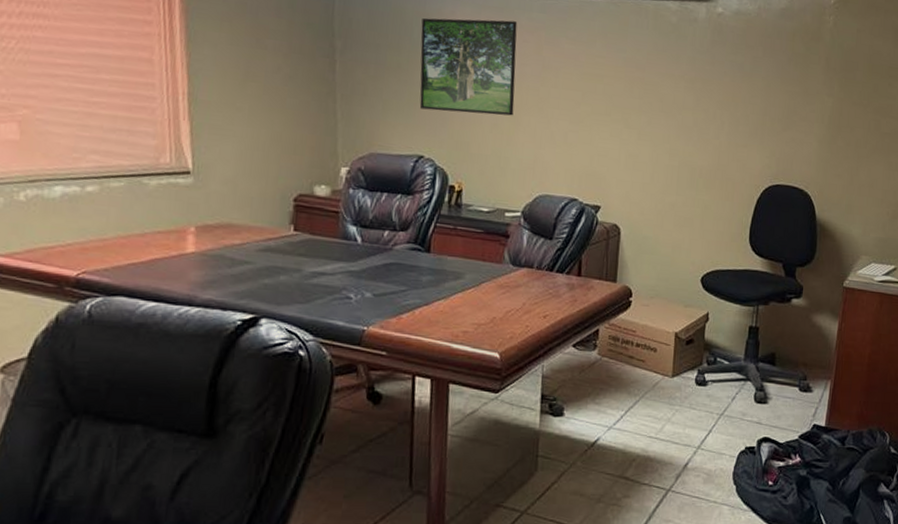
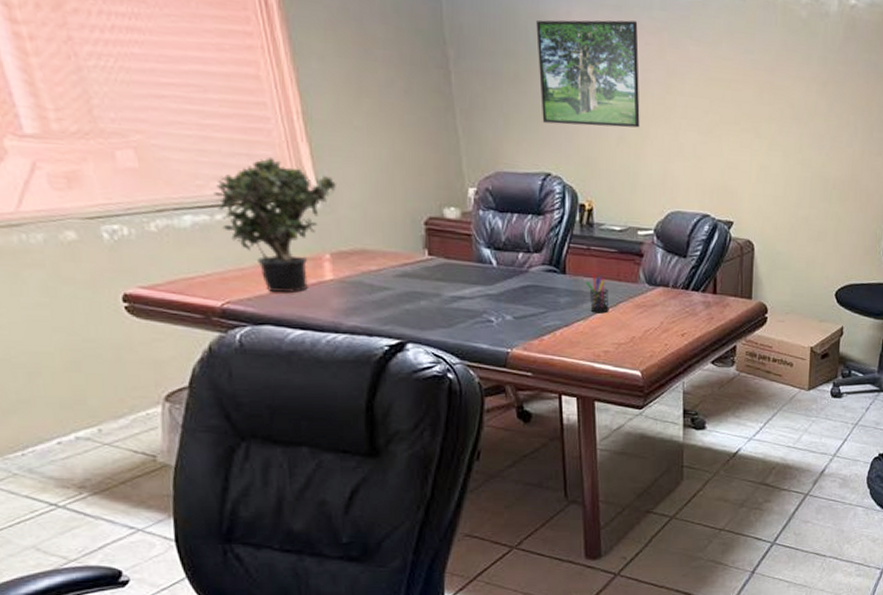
potted plant: none [88,134,211,265] -> present [213,157,336,293]
pen holder: none [450,253,472,293] -> present [586,273,609,313]

